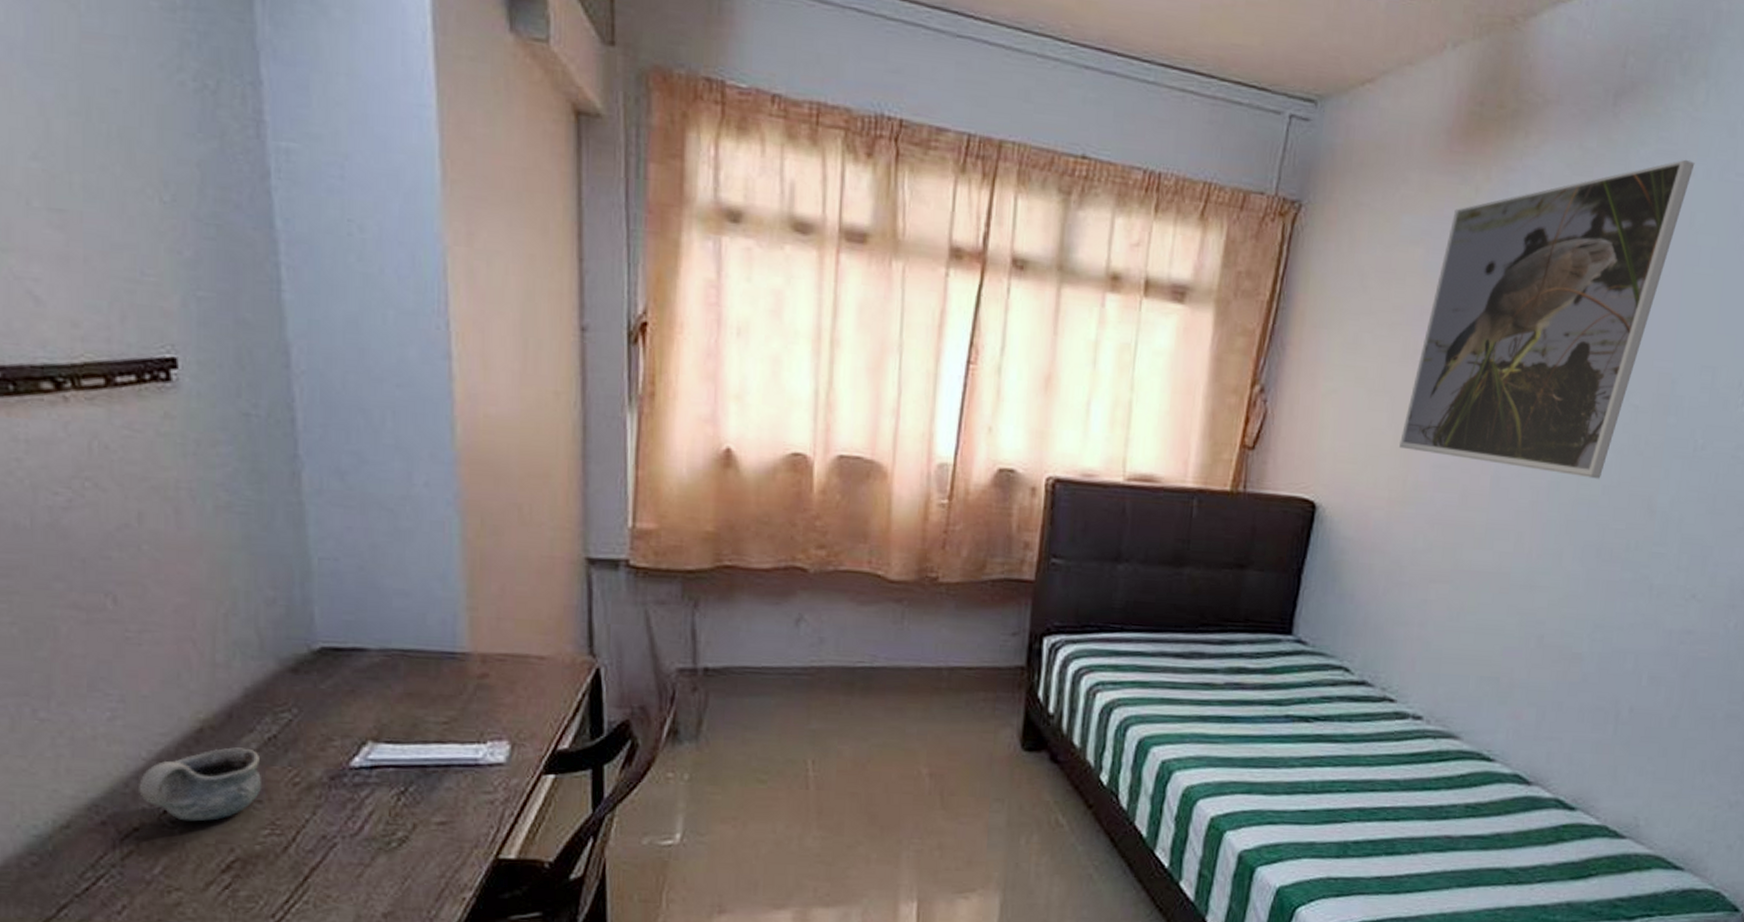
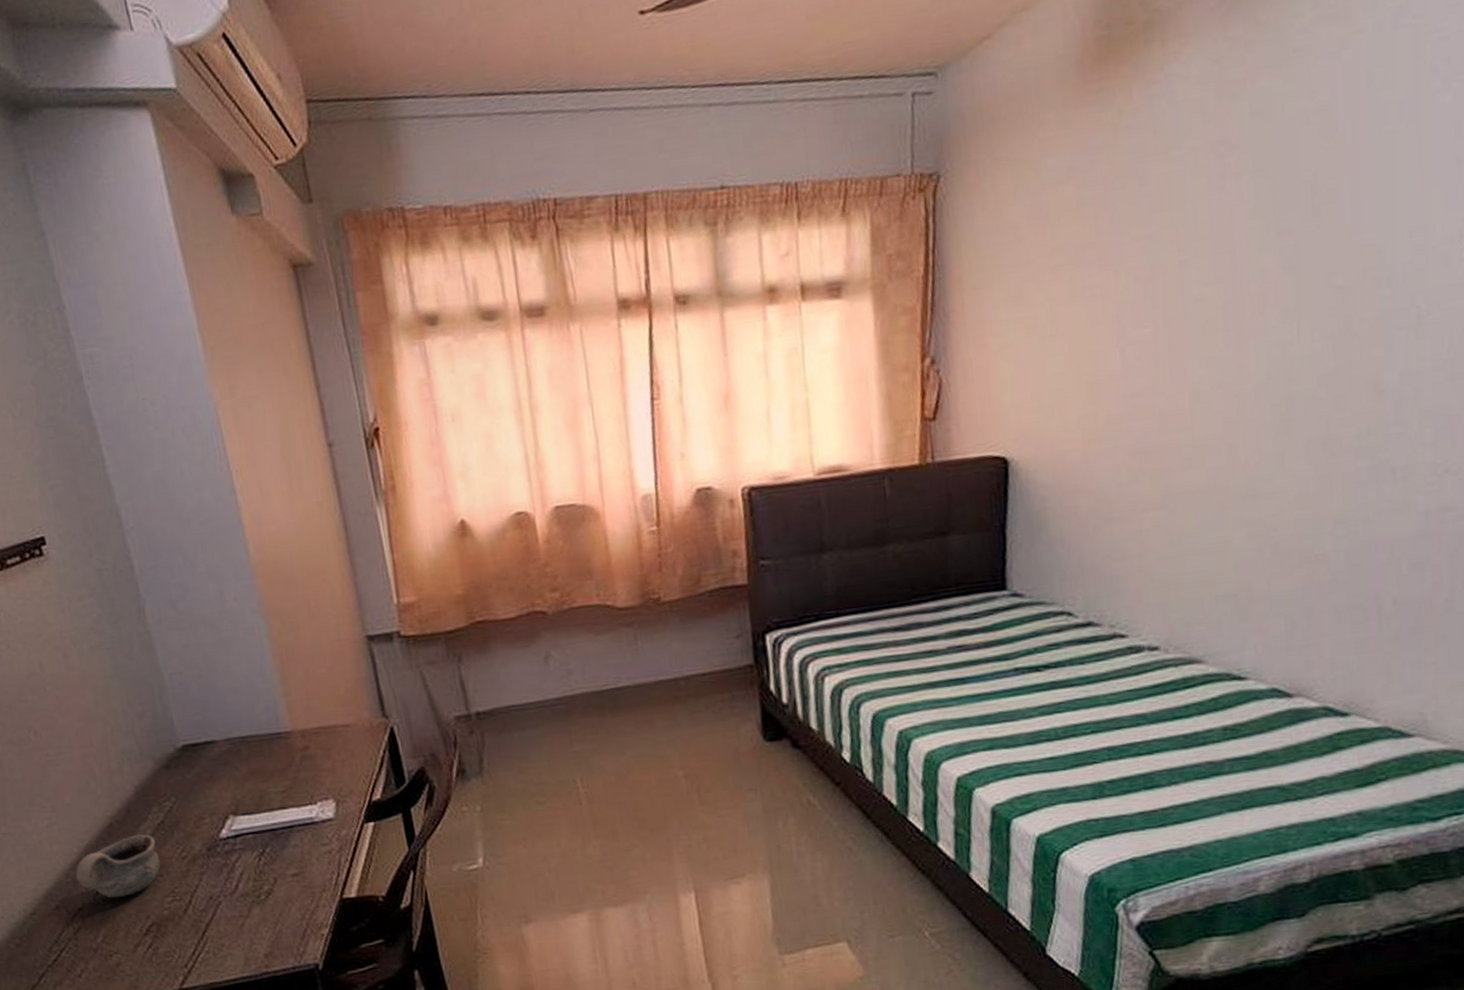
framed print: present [1399,159,1695,479] -> none [1084,17,1362,387]

